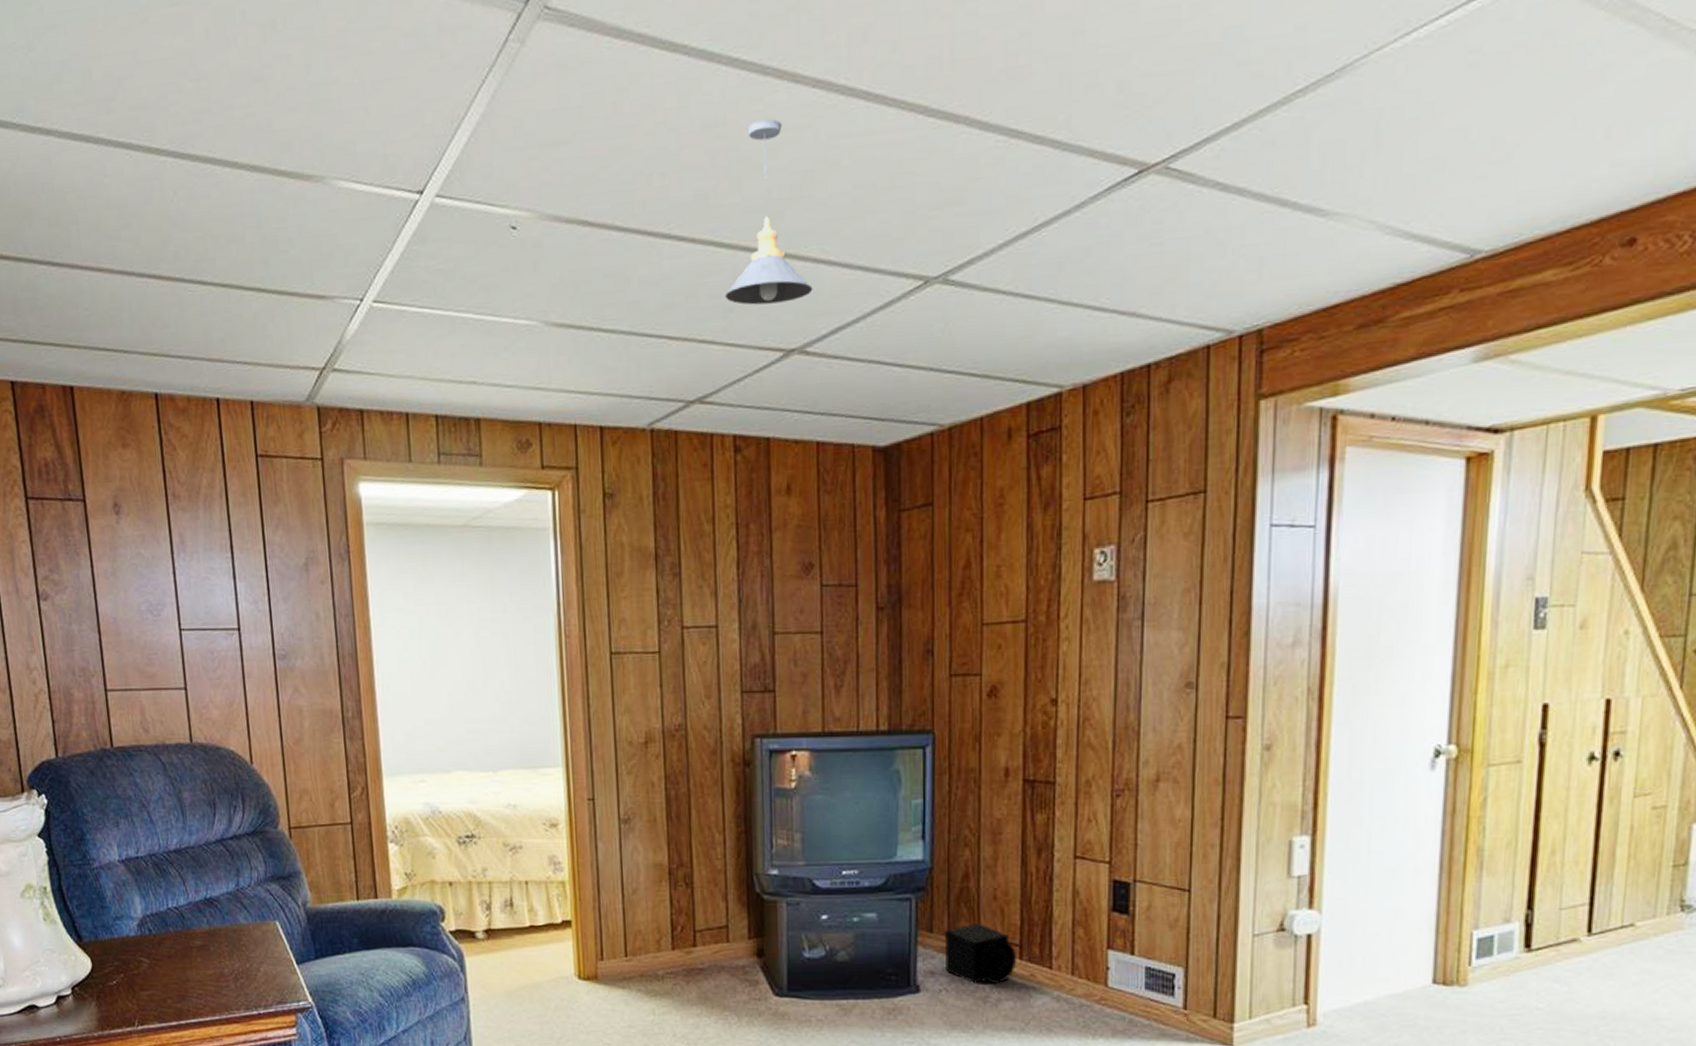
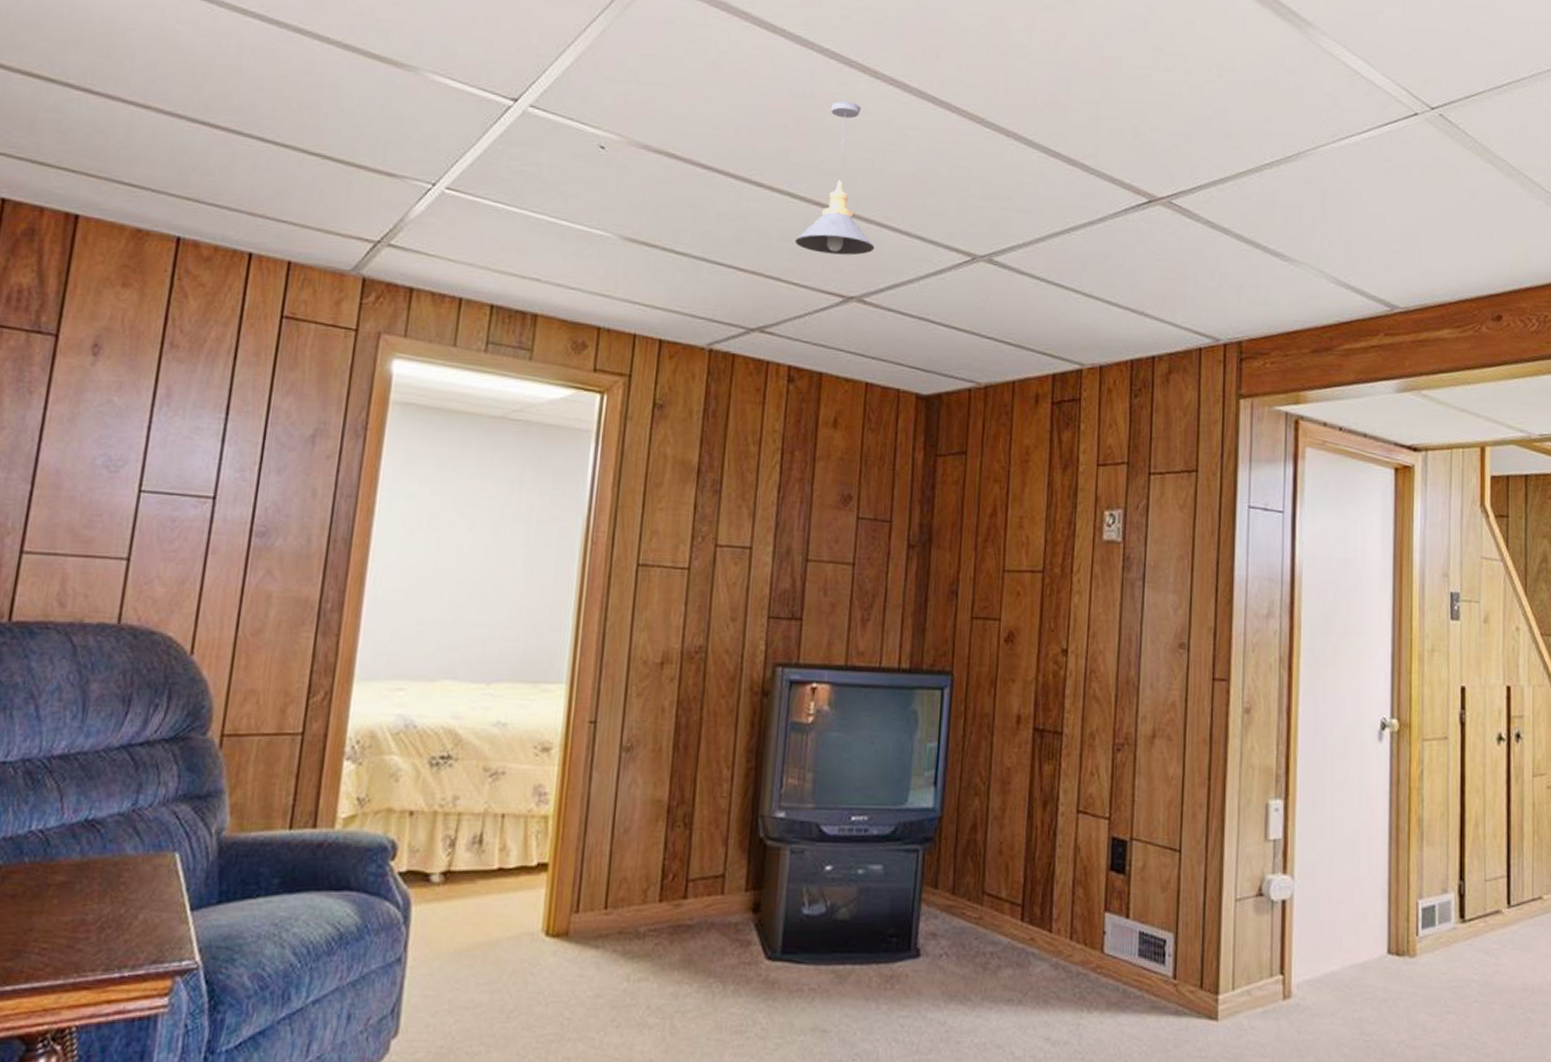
speaker: present [944,924,1017,985] -> none [948,880,1019,949]

